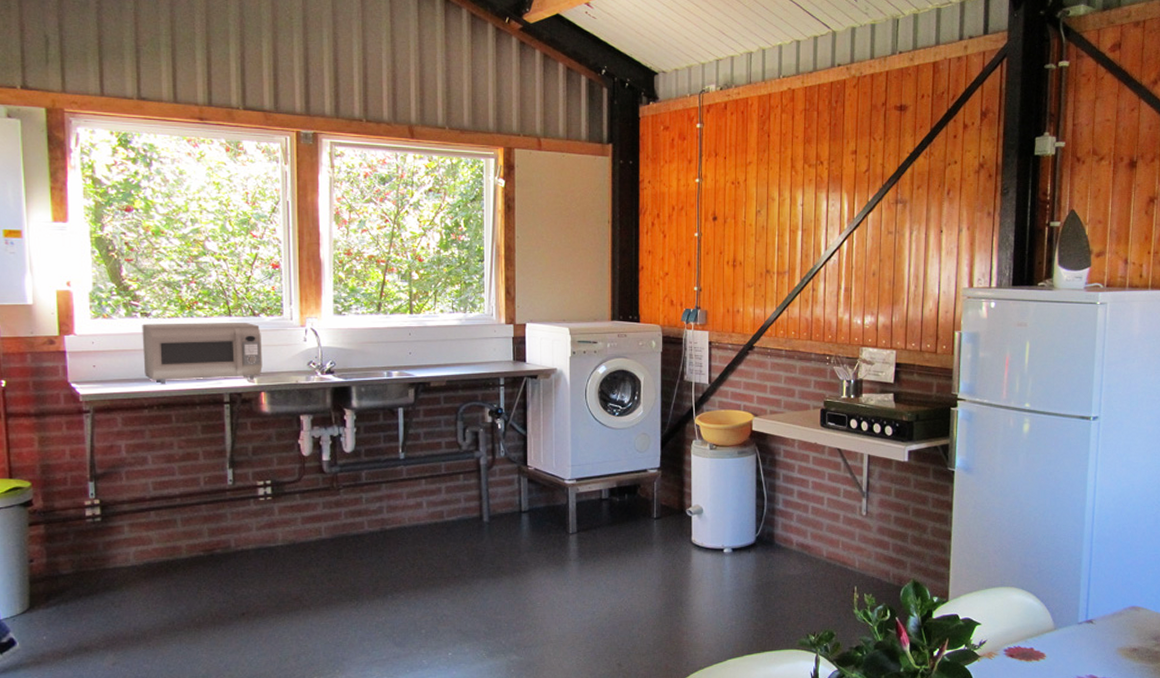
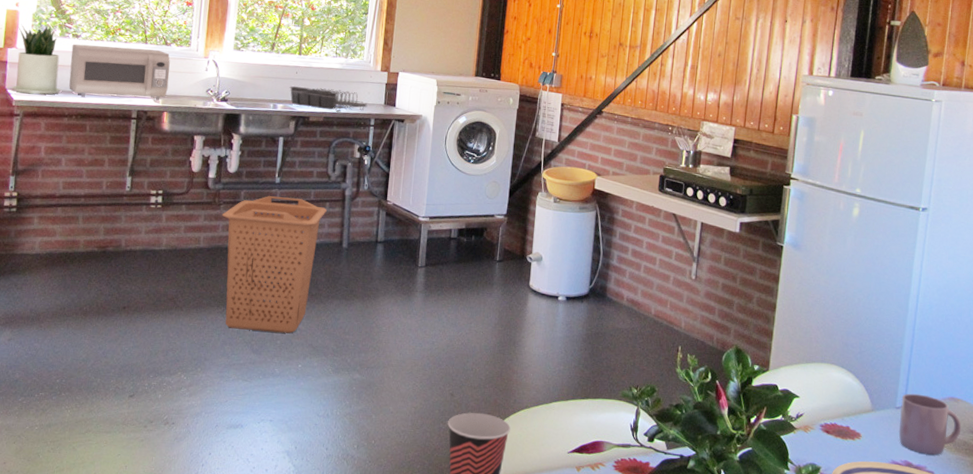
planter: none [74,305,136,386] -> present [11,24,61,95]
laundry basket: none [342,474,461,623] -> present [221,196,327,334]
dish rack: none [403,349,494,374] -> present [289,86,368,112]
mug: none [1082,607,1143,666] -> present [898,393,962,455]

